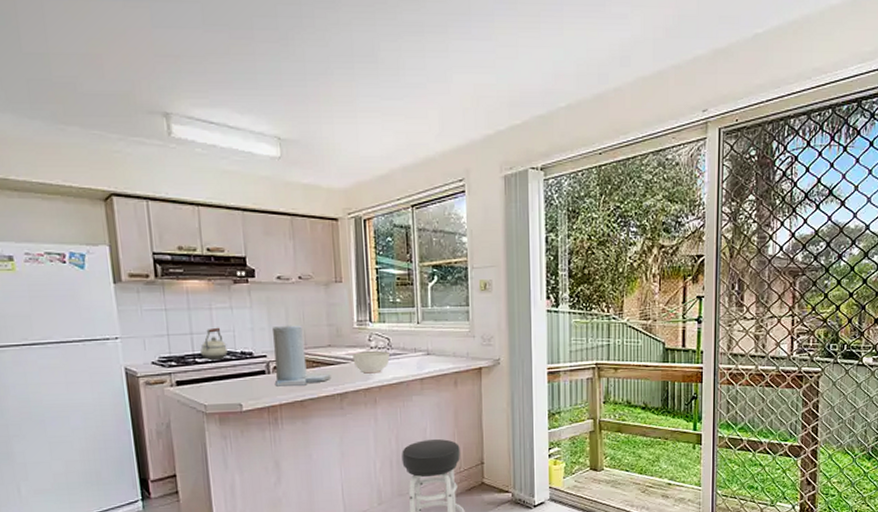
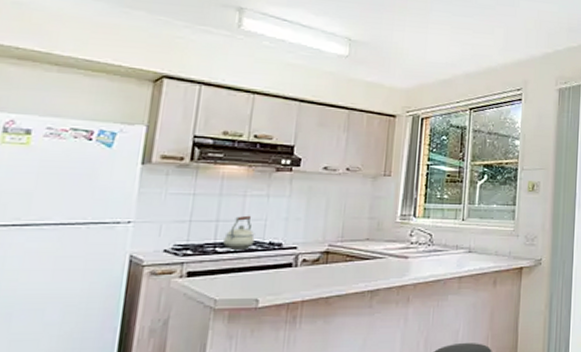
paper towel: present [273,325,332,386] -> none [301,216,365,281]
bowl: present [353,351,390,374] -> none [390,247,430,270]

